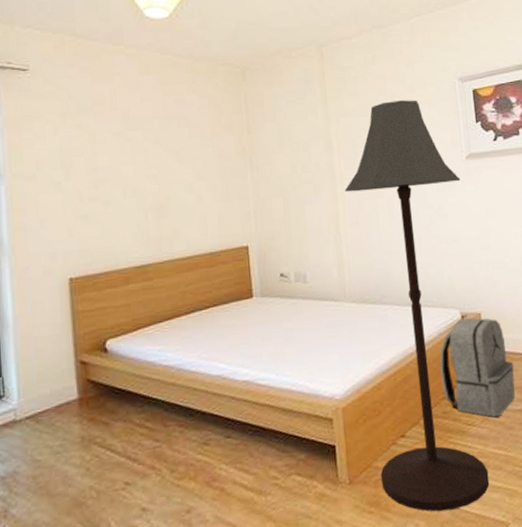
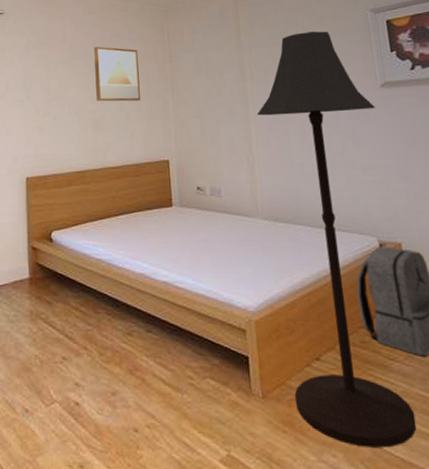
wall art: none [154,114,215,182] -> present [94,46,141,102]

